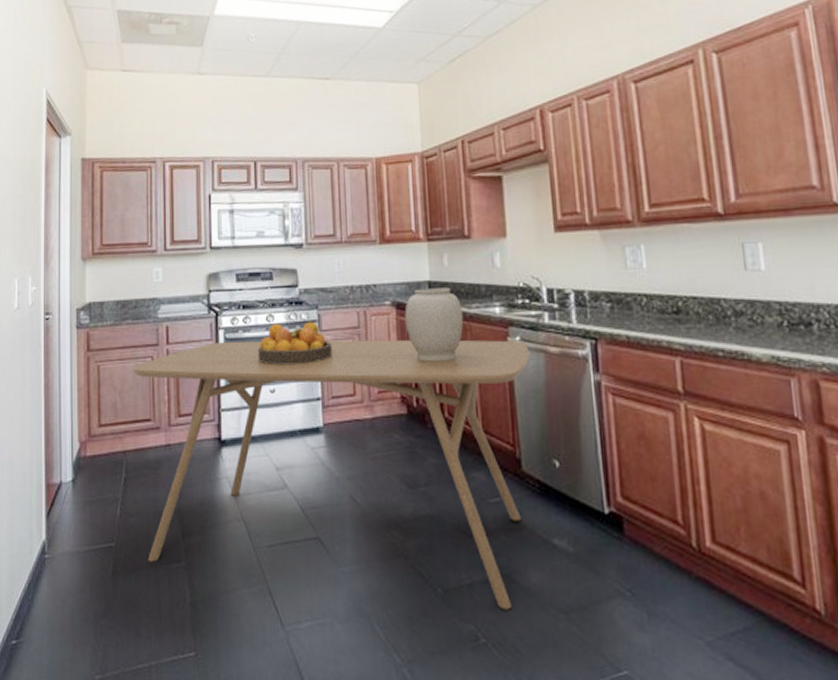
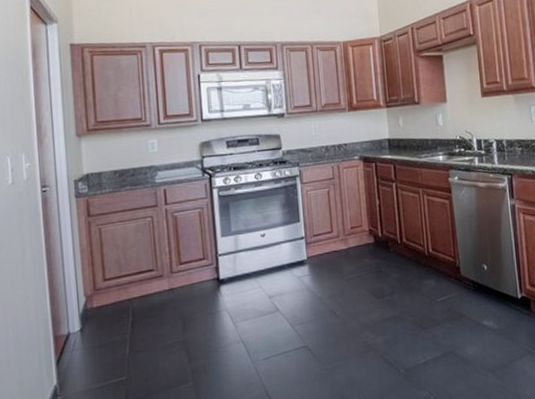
dining table: present [133,339,530,610] -> none [134,180,465,387]
fruit bowl: present [257,321,333,364] -> none [248,176,313,214]
vase: present [404,288,464,362] -> none [370,143,416,202]

